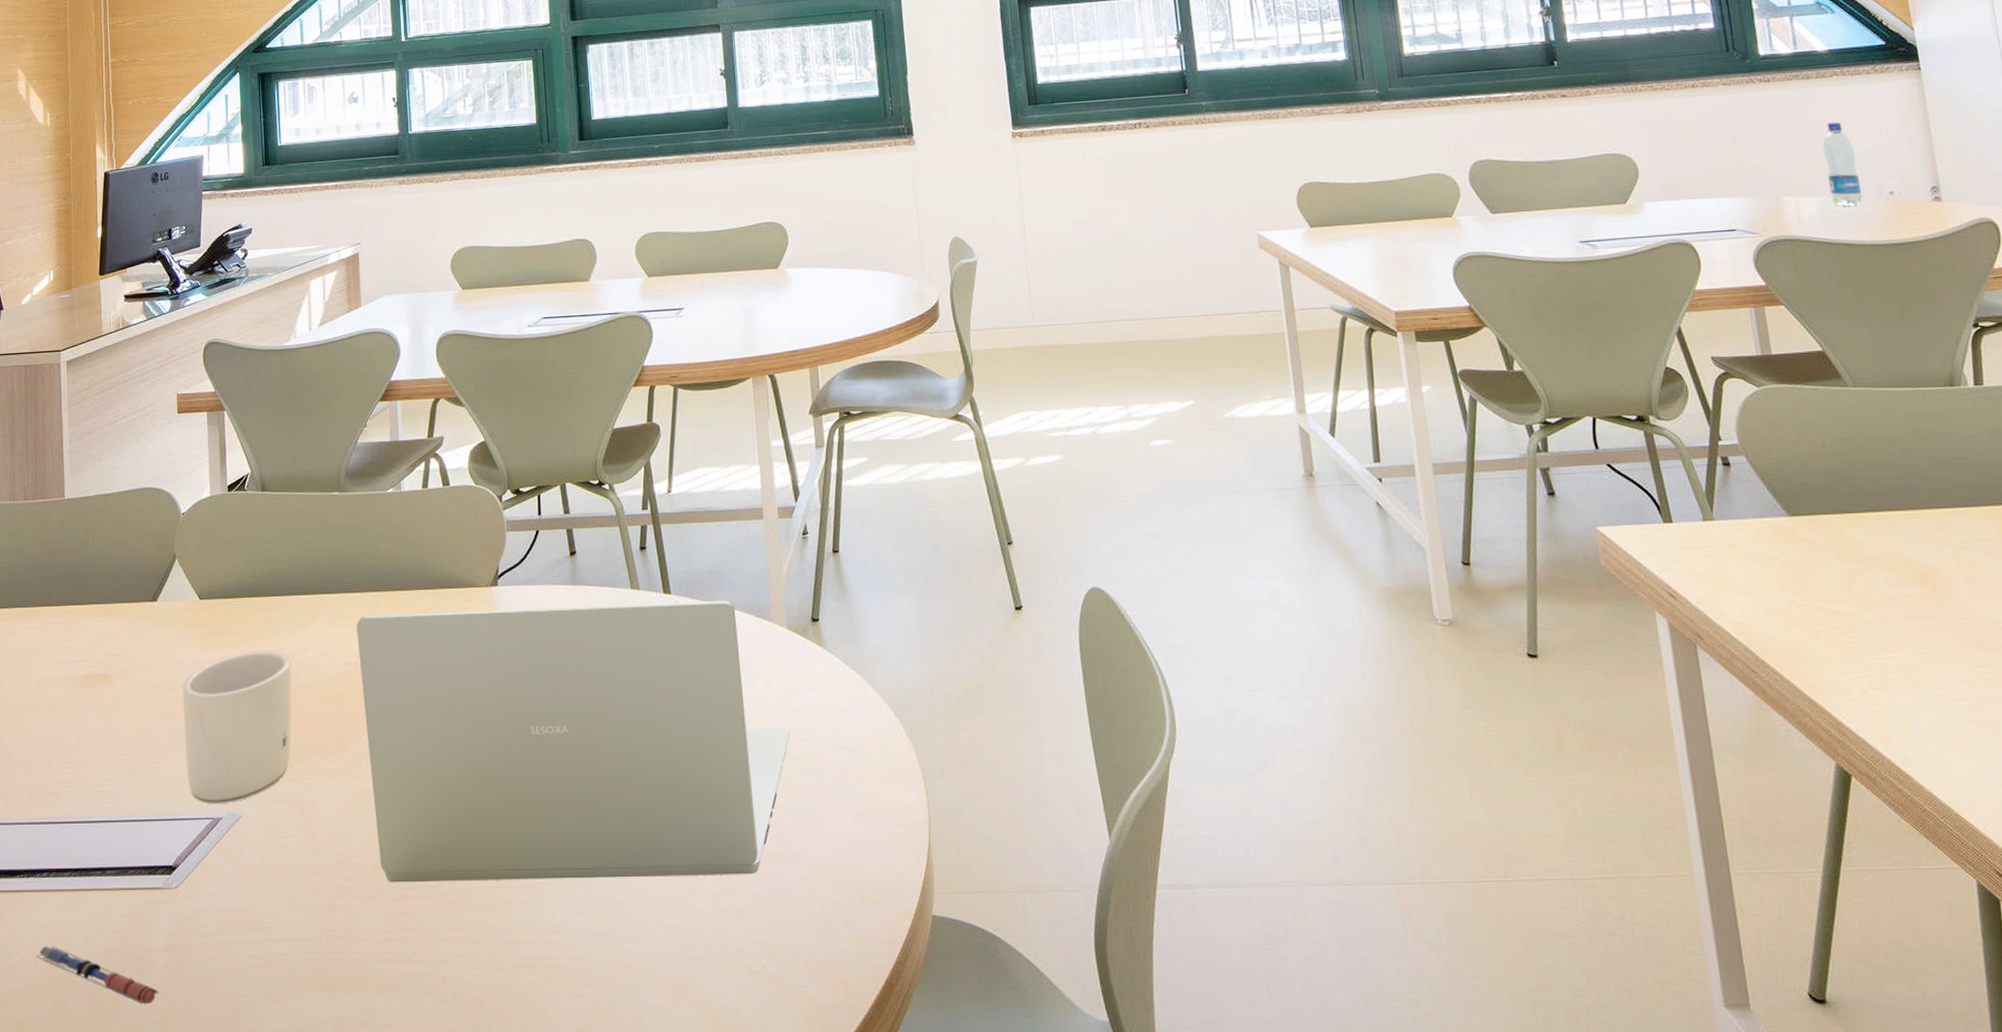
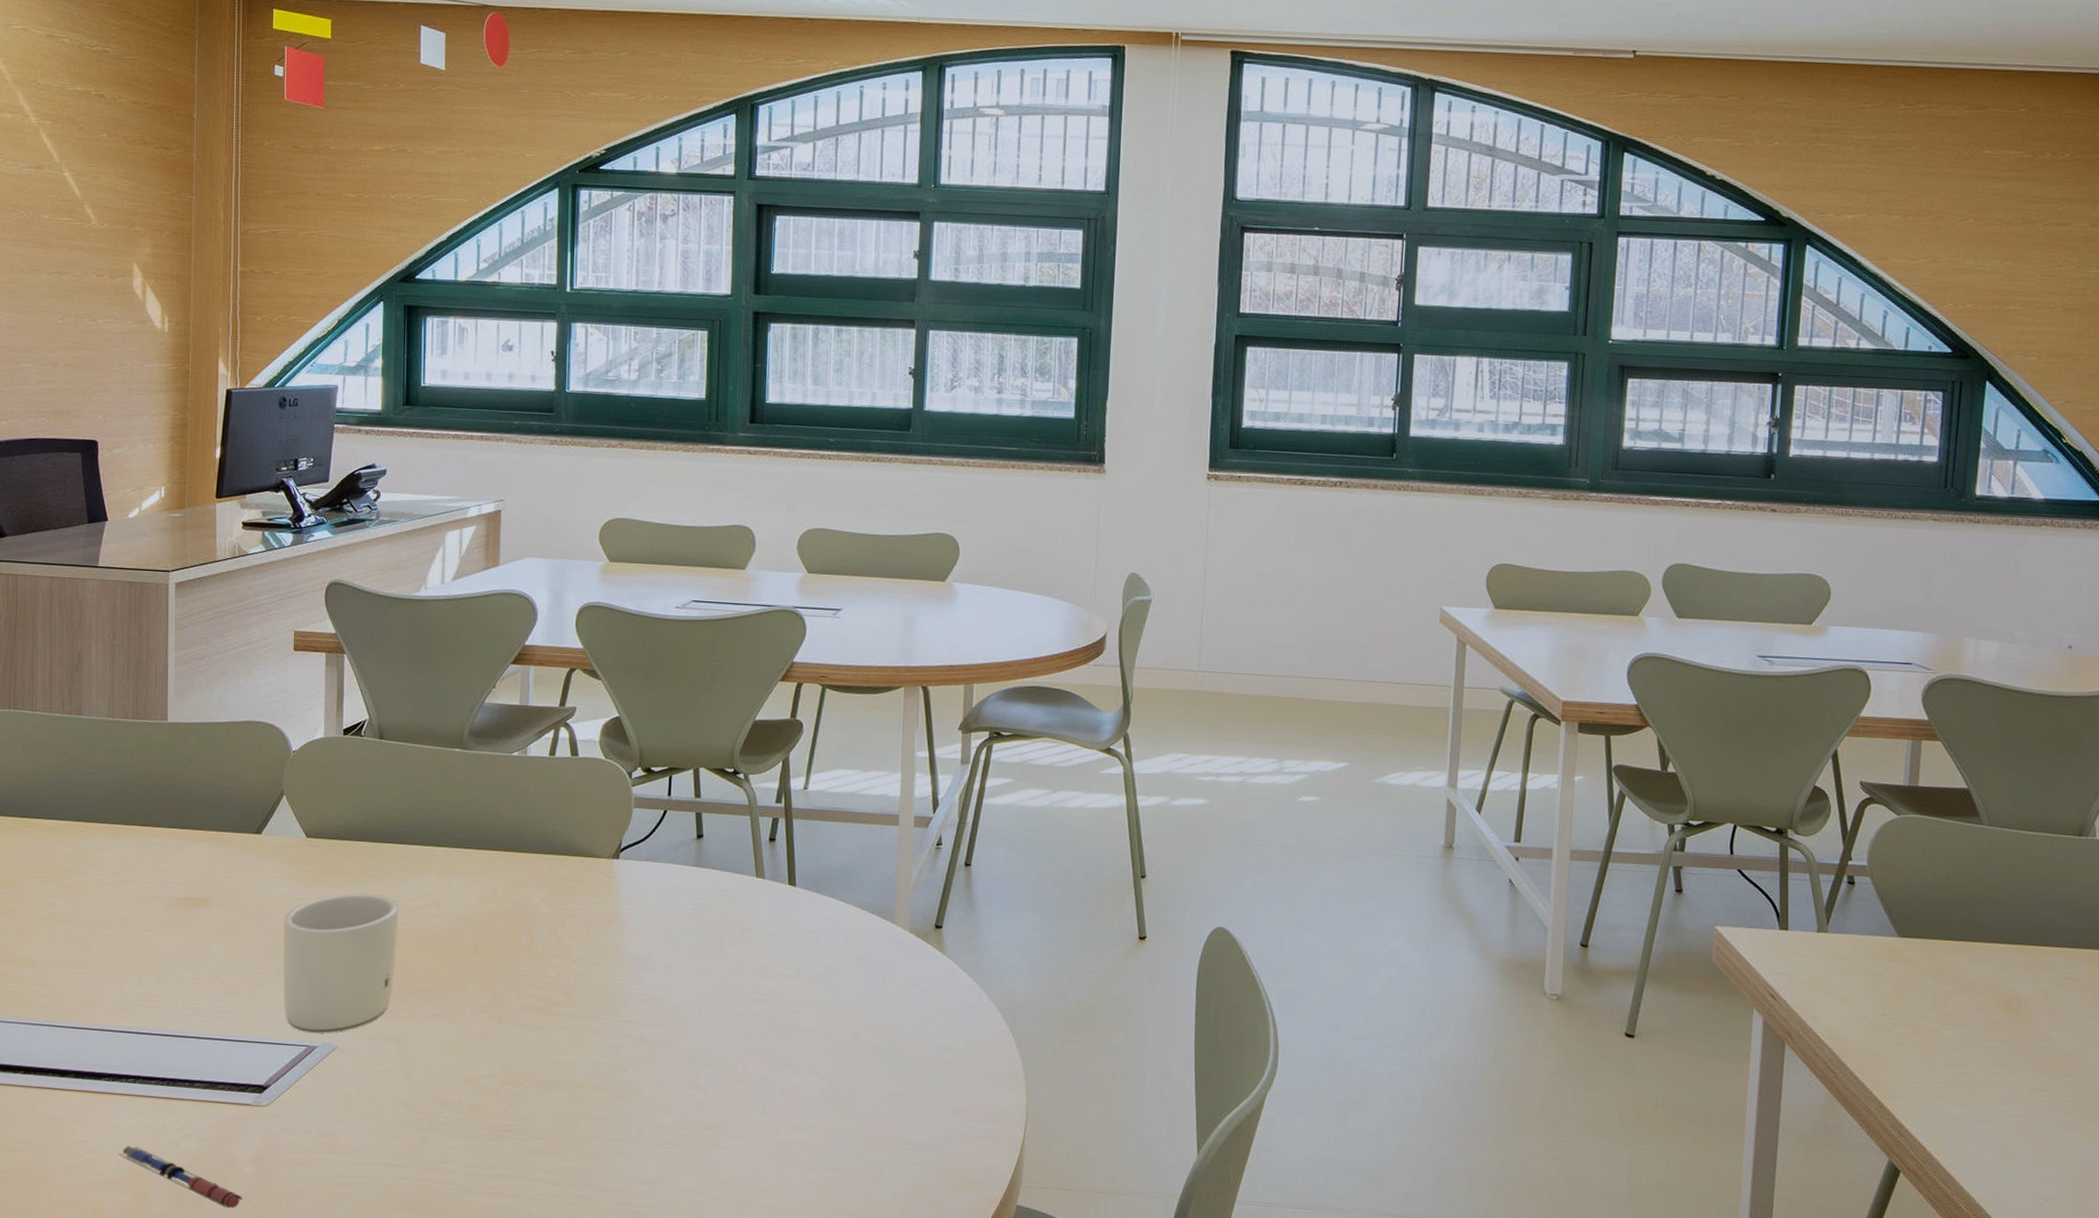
laptop: present [356,600,790,883] -> none [469,872,900,1152]
bottle: present [1822,122,1863,207] -> none [2011,570,2045,656]

